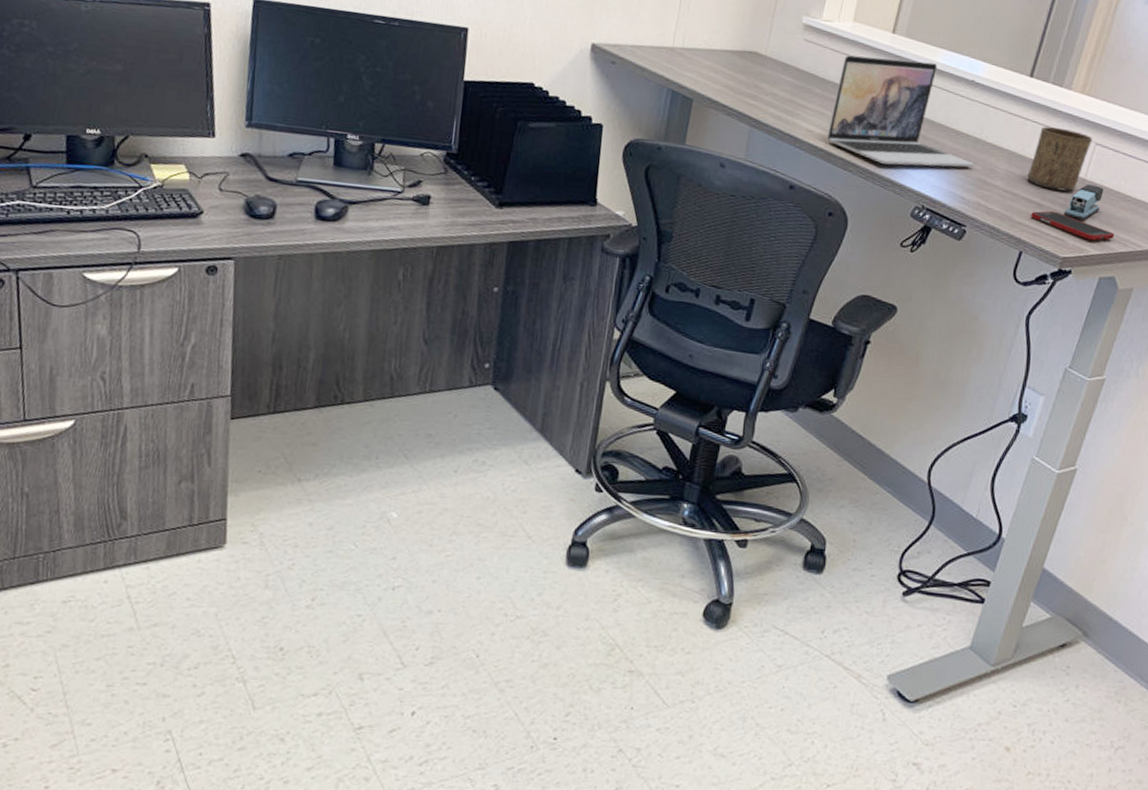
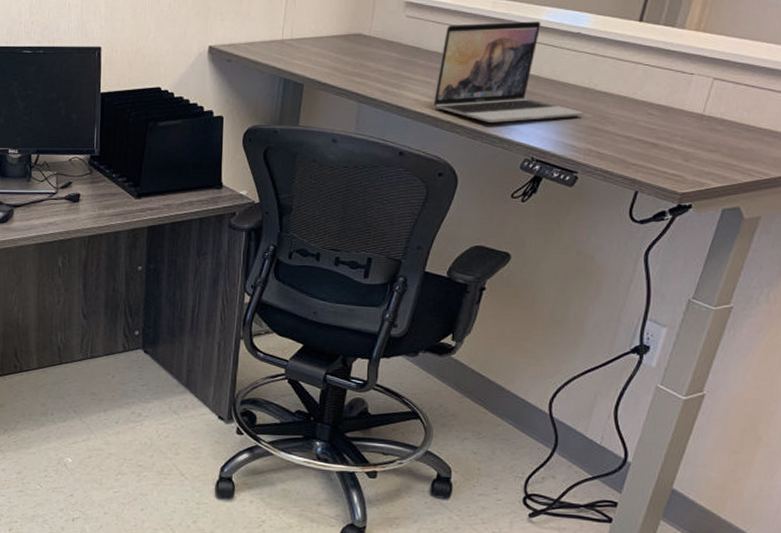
cup: present [1027,126,1093,192] -> none [640,67,711,129]
cell phone: present [1031,210,1115,241] -> none [646,149,738,174]
stapler: present [1064,184,1104,220] -> none [681,119,724,154]

